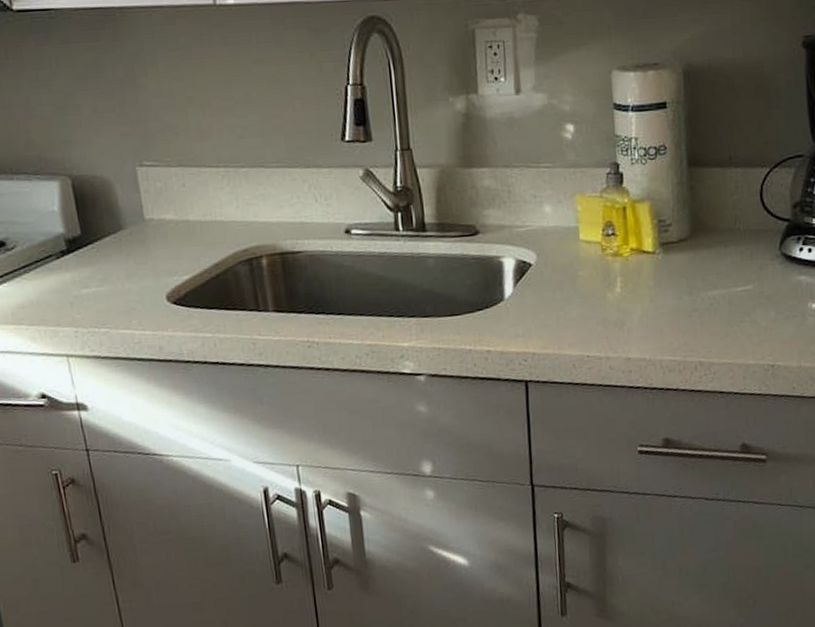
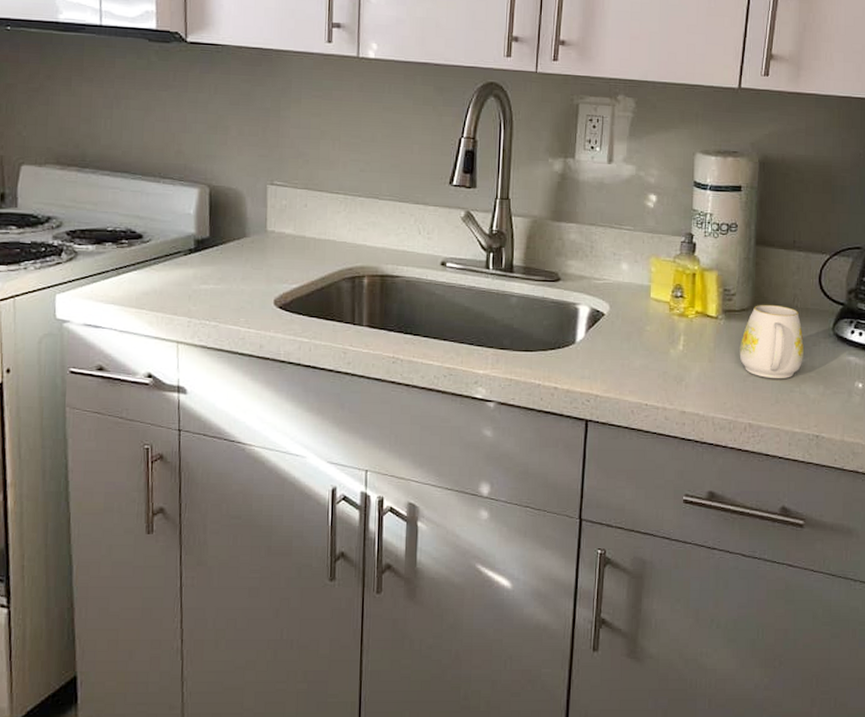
mug: none [681,230,751,311] -> present [739,304,804,379]

